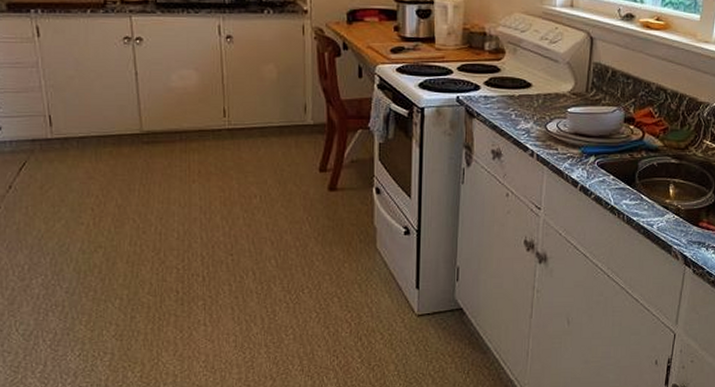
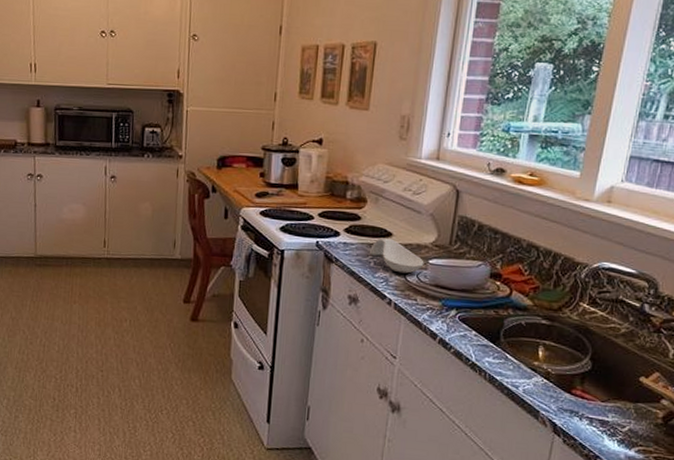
spoon rest: none [511,89,563,124] -> present [370,238,424,274]

